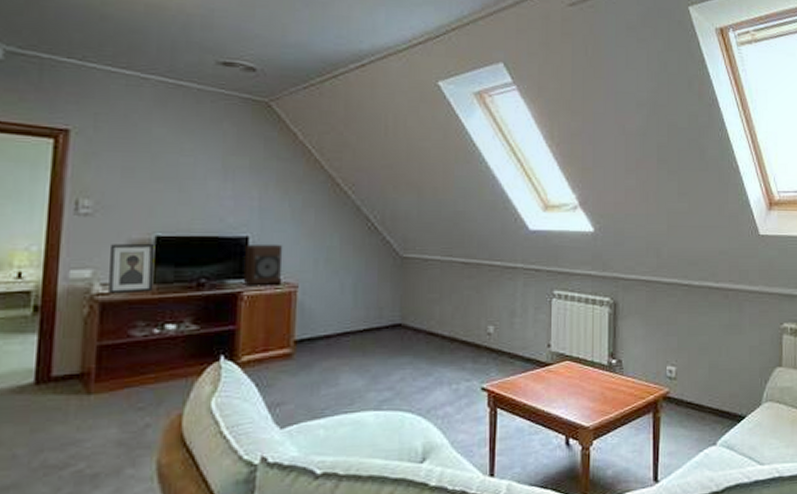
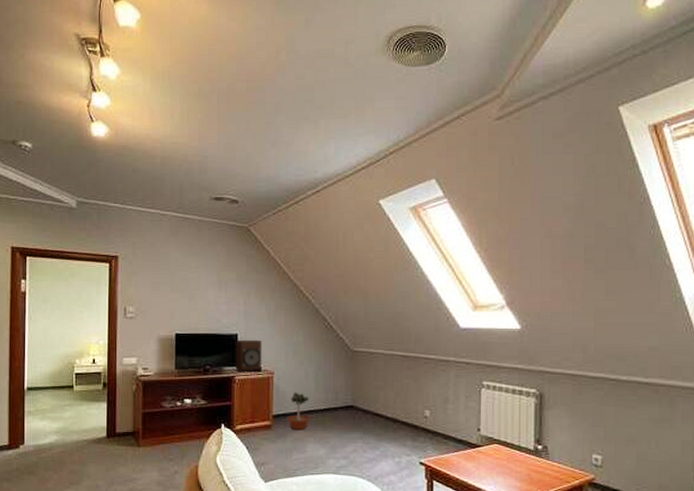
picture frame: present [109,244,154,294] -> none [148,339,175,376]
potted tree: none [313,309,346,358] -> present [286,392,311,430]

